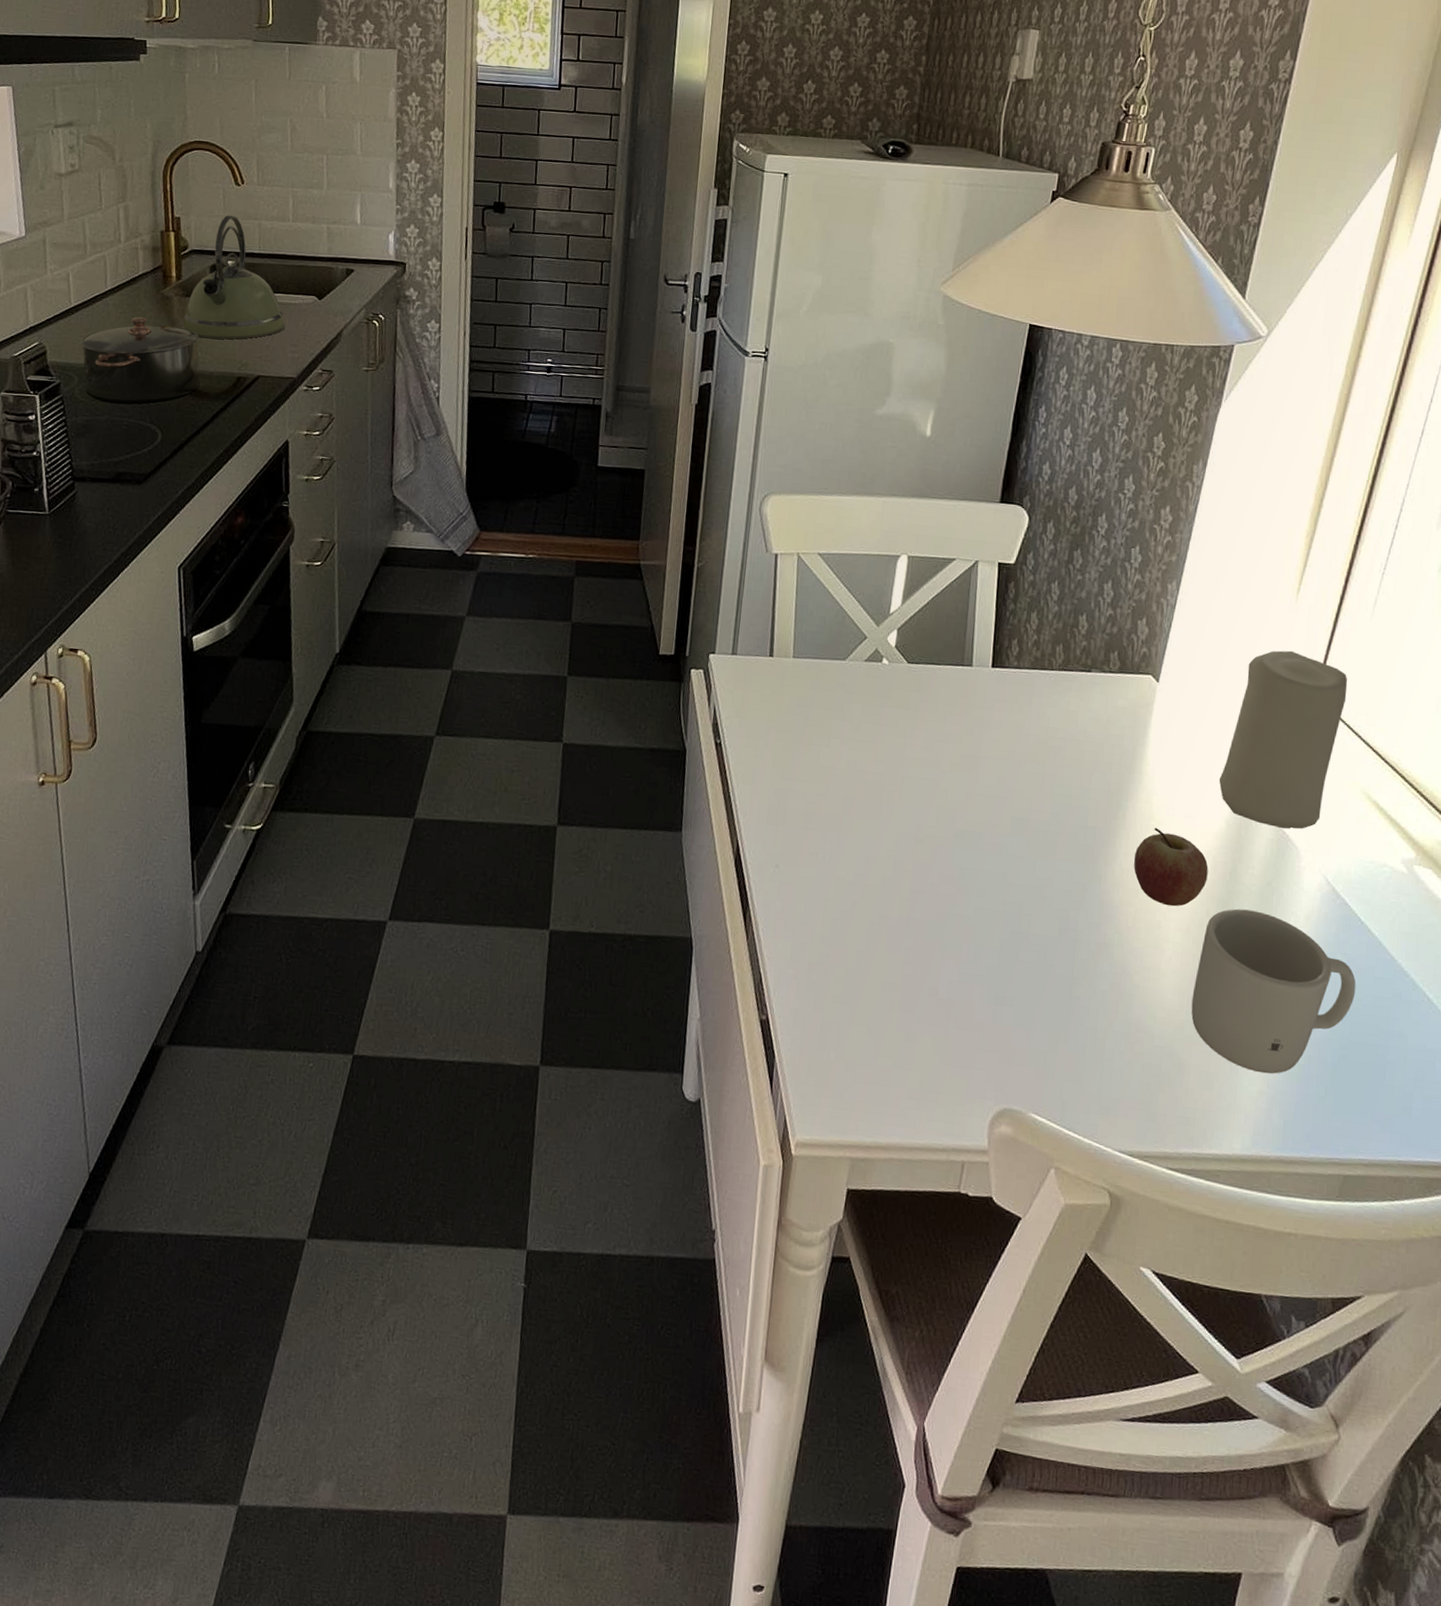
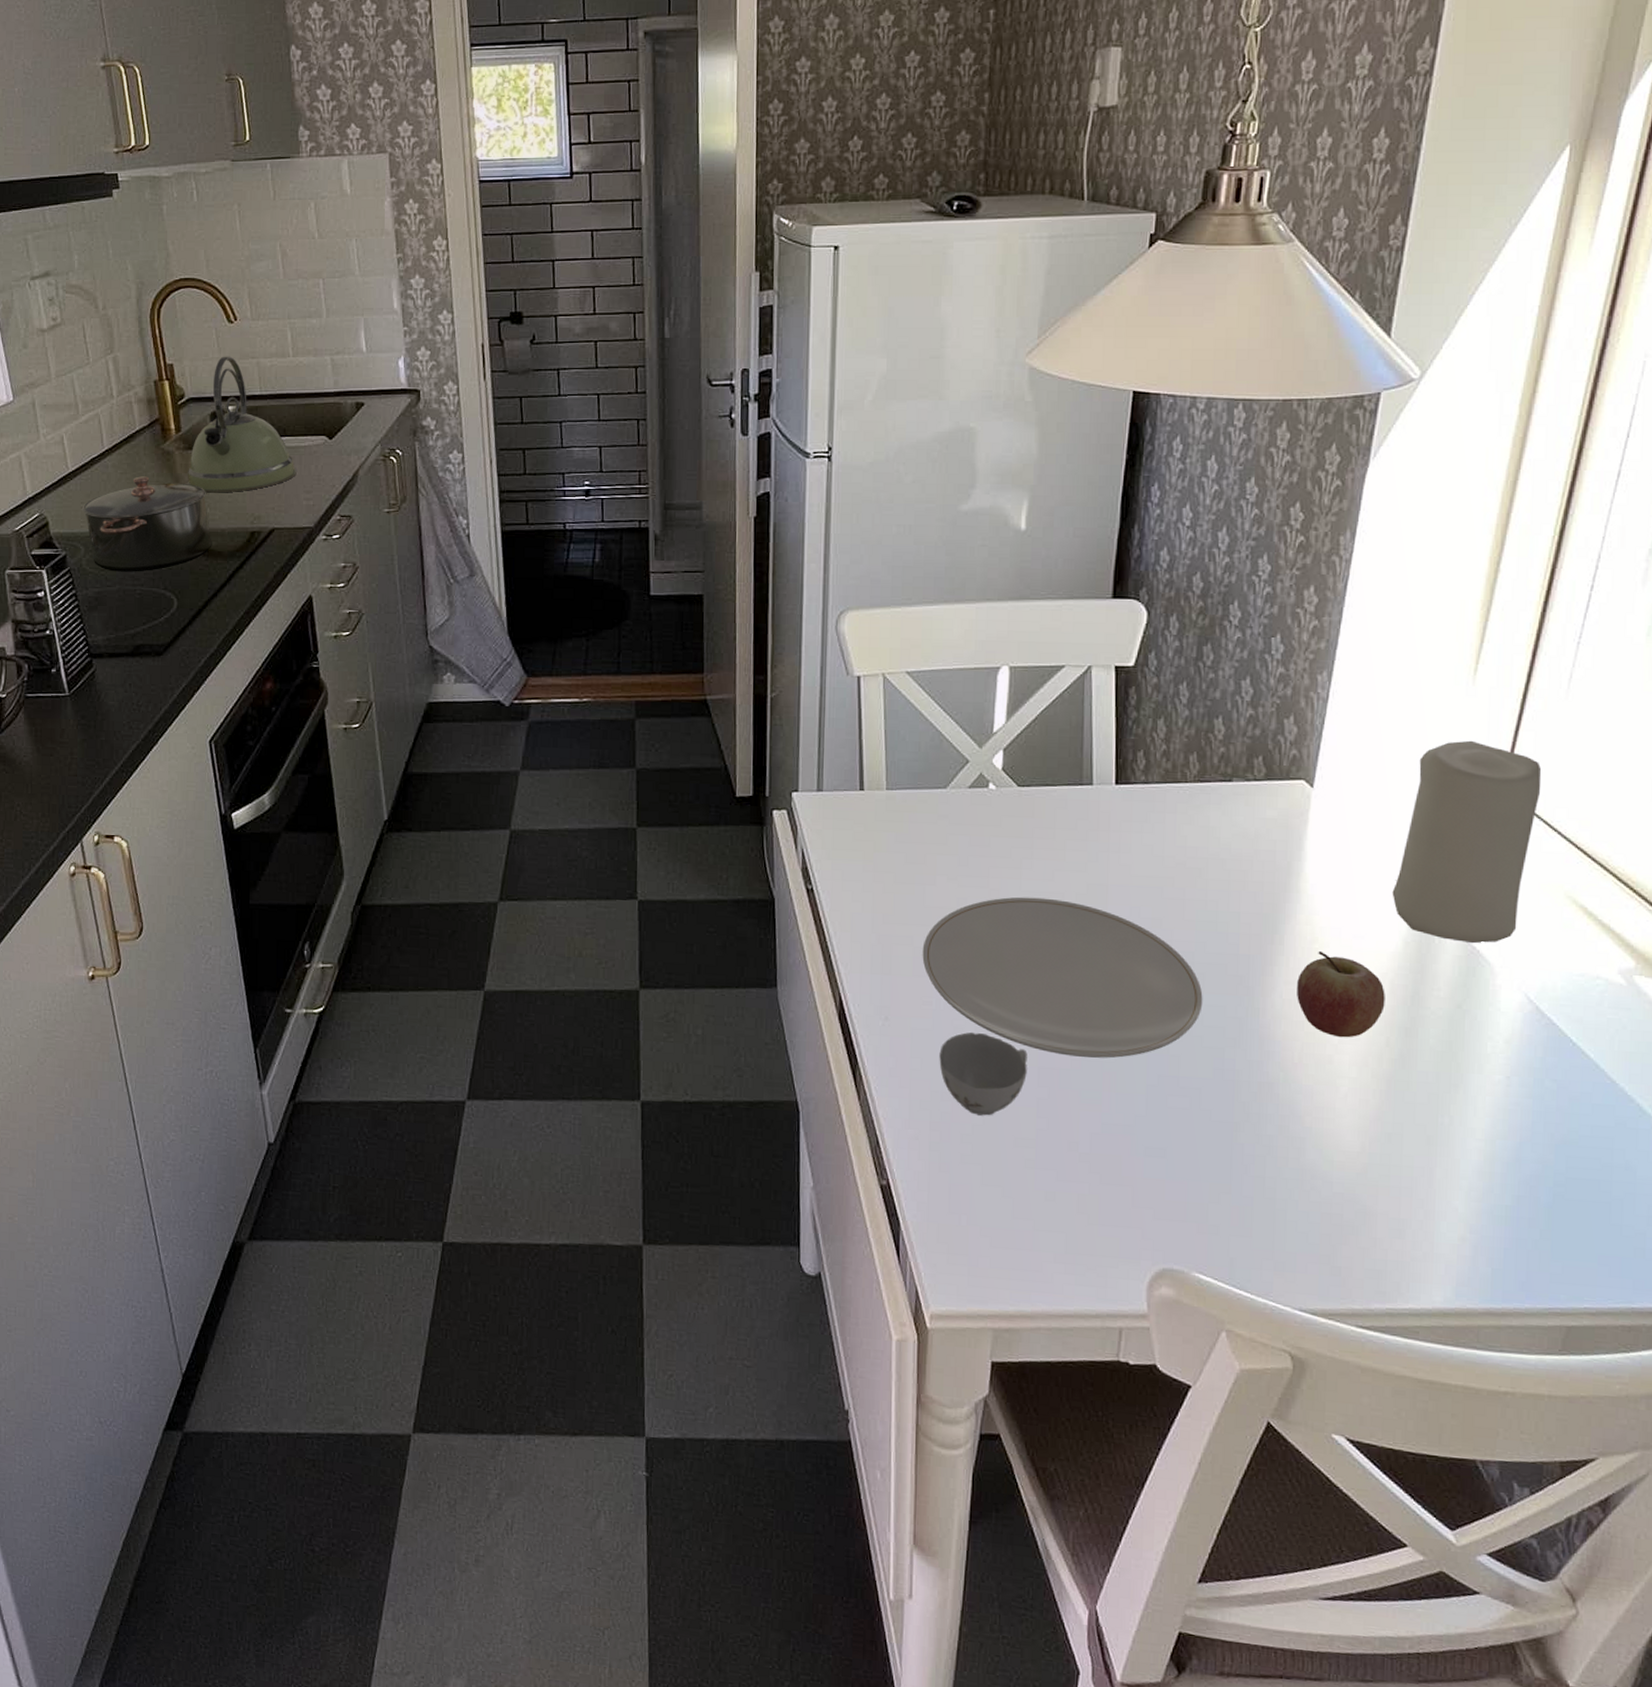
plate: none [813,762,1054,914] -> present [922,897,1203,1058]
teacup: none [821,883,899,961] -> present [939,1032,1027,1116]
mug: present [1191,908,1356,1074] -> none [1374,1036,1571,1218]

